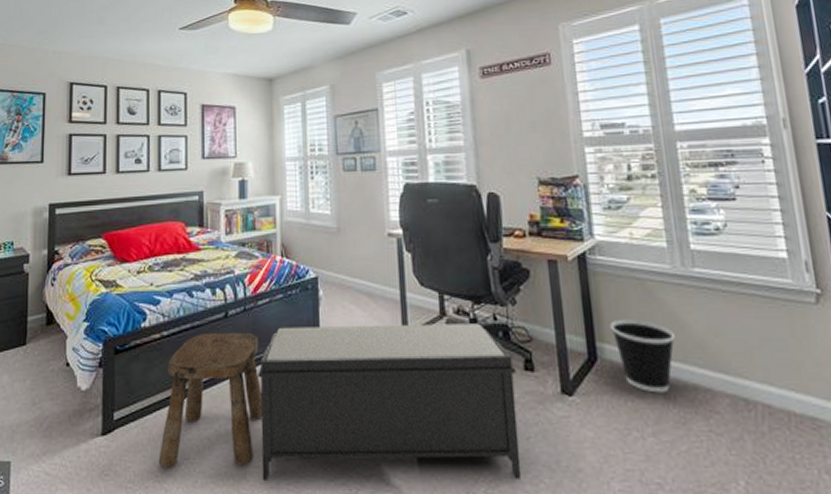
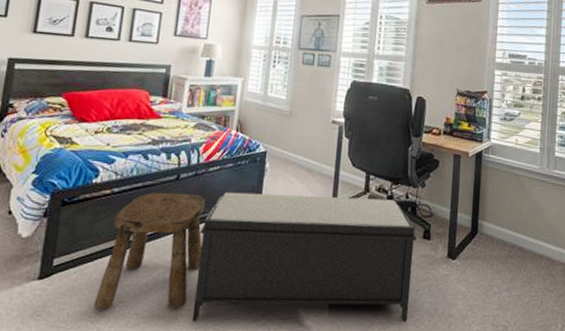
wastebasket: present [610,319,675,393] -> none [491,203,534,260]

